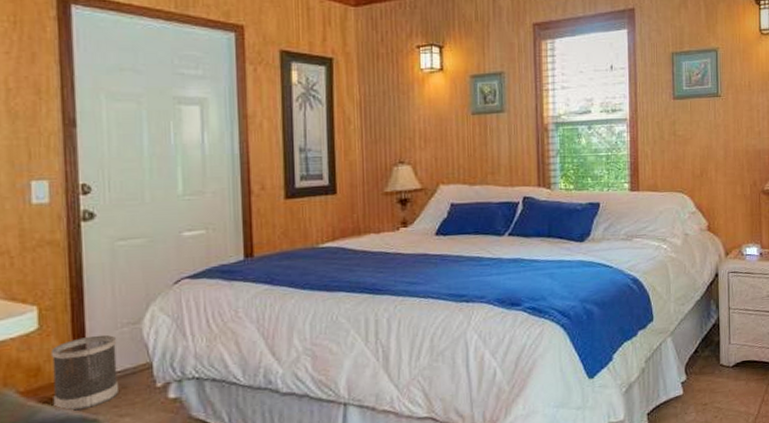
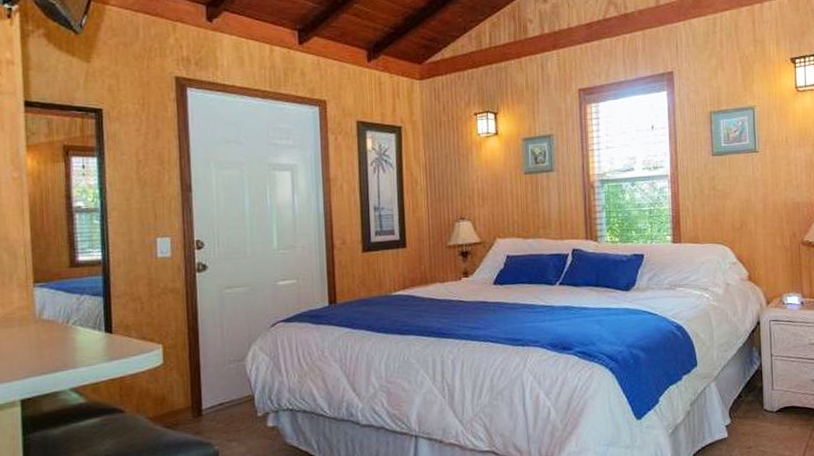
wastebasket: present [50,334,118,412] -> none [173,370,227,436]

